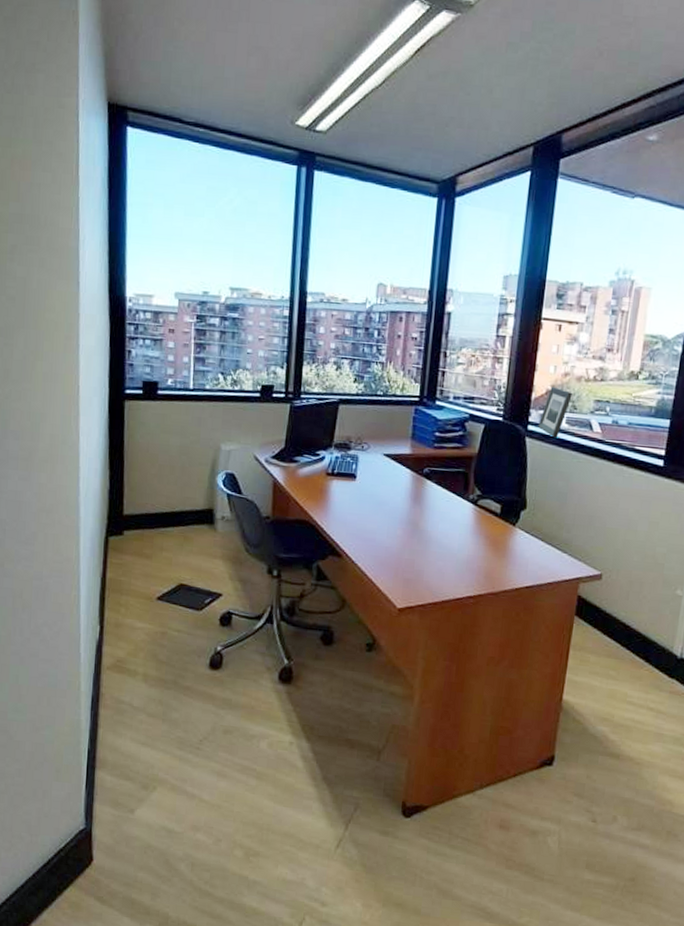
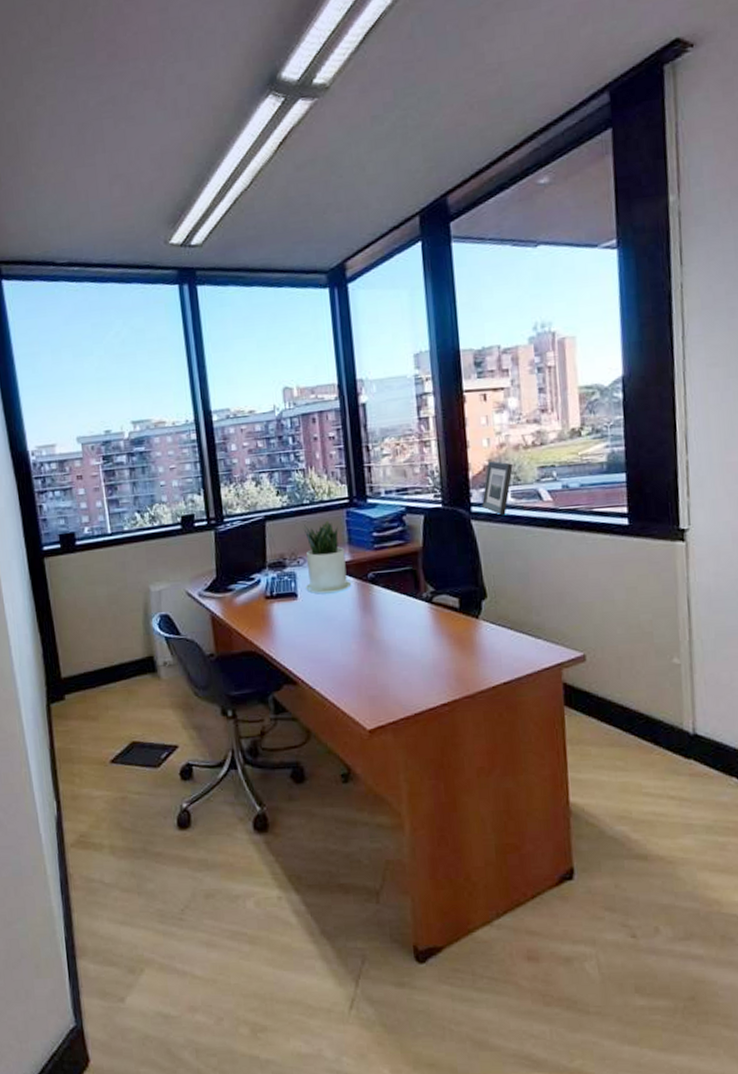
planter: none [365,414,408,481] -> present [303,521,352,595]

